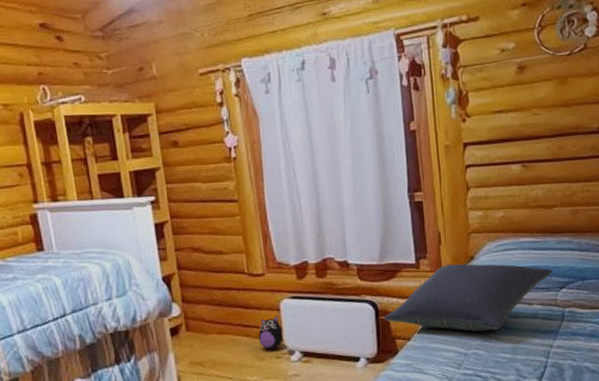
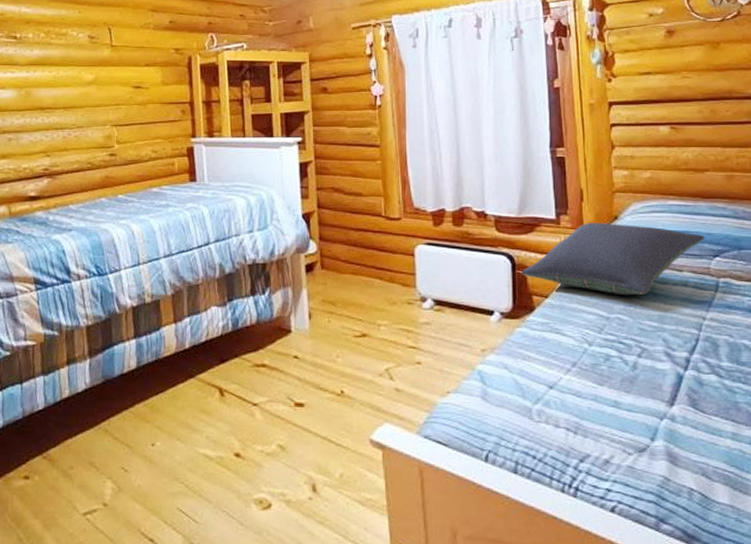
plush toy: present [258,315,286,350] -> none [391,260,419,295]

